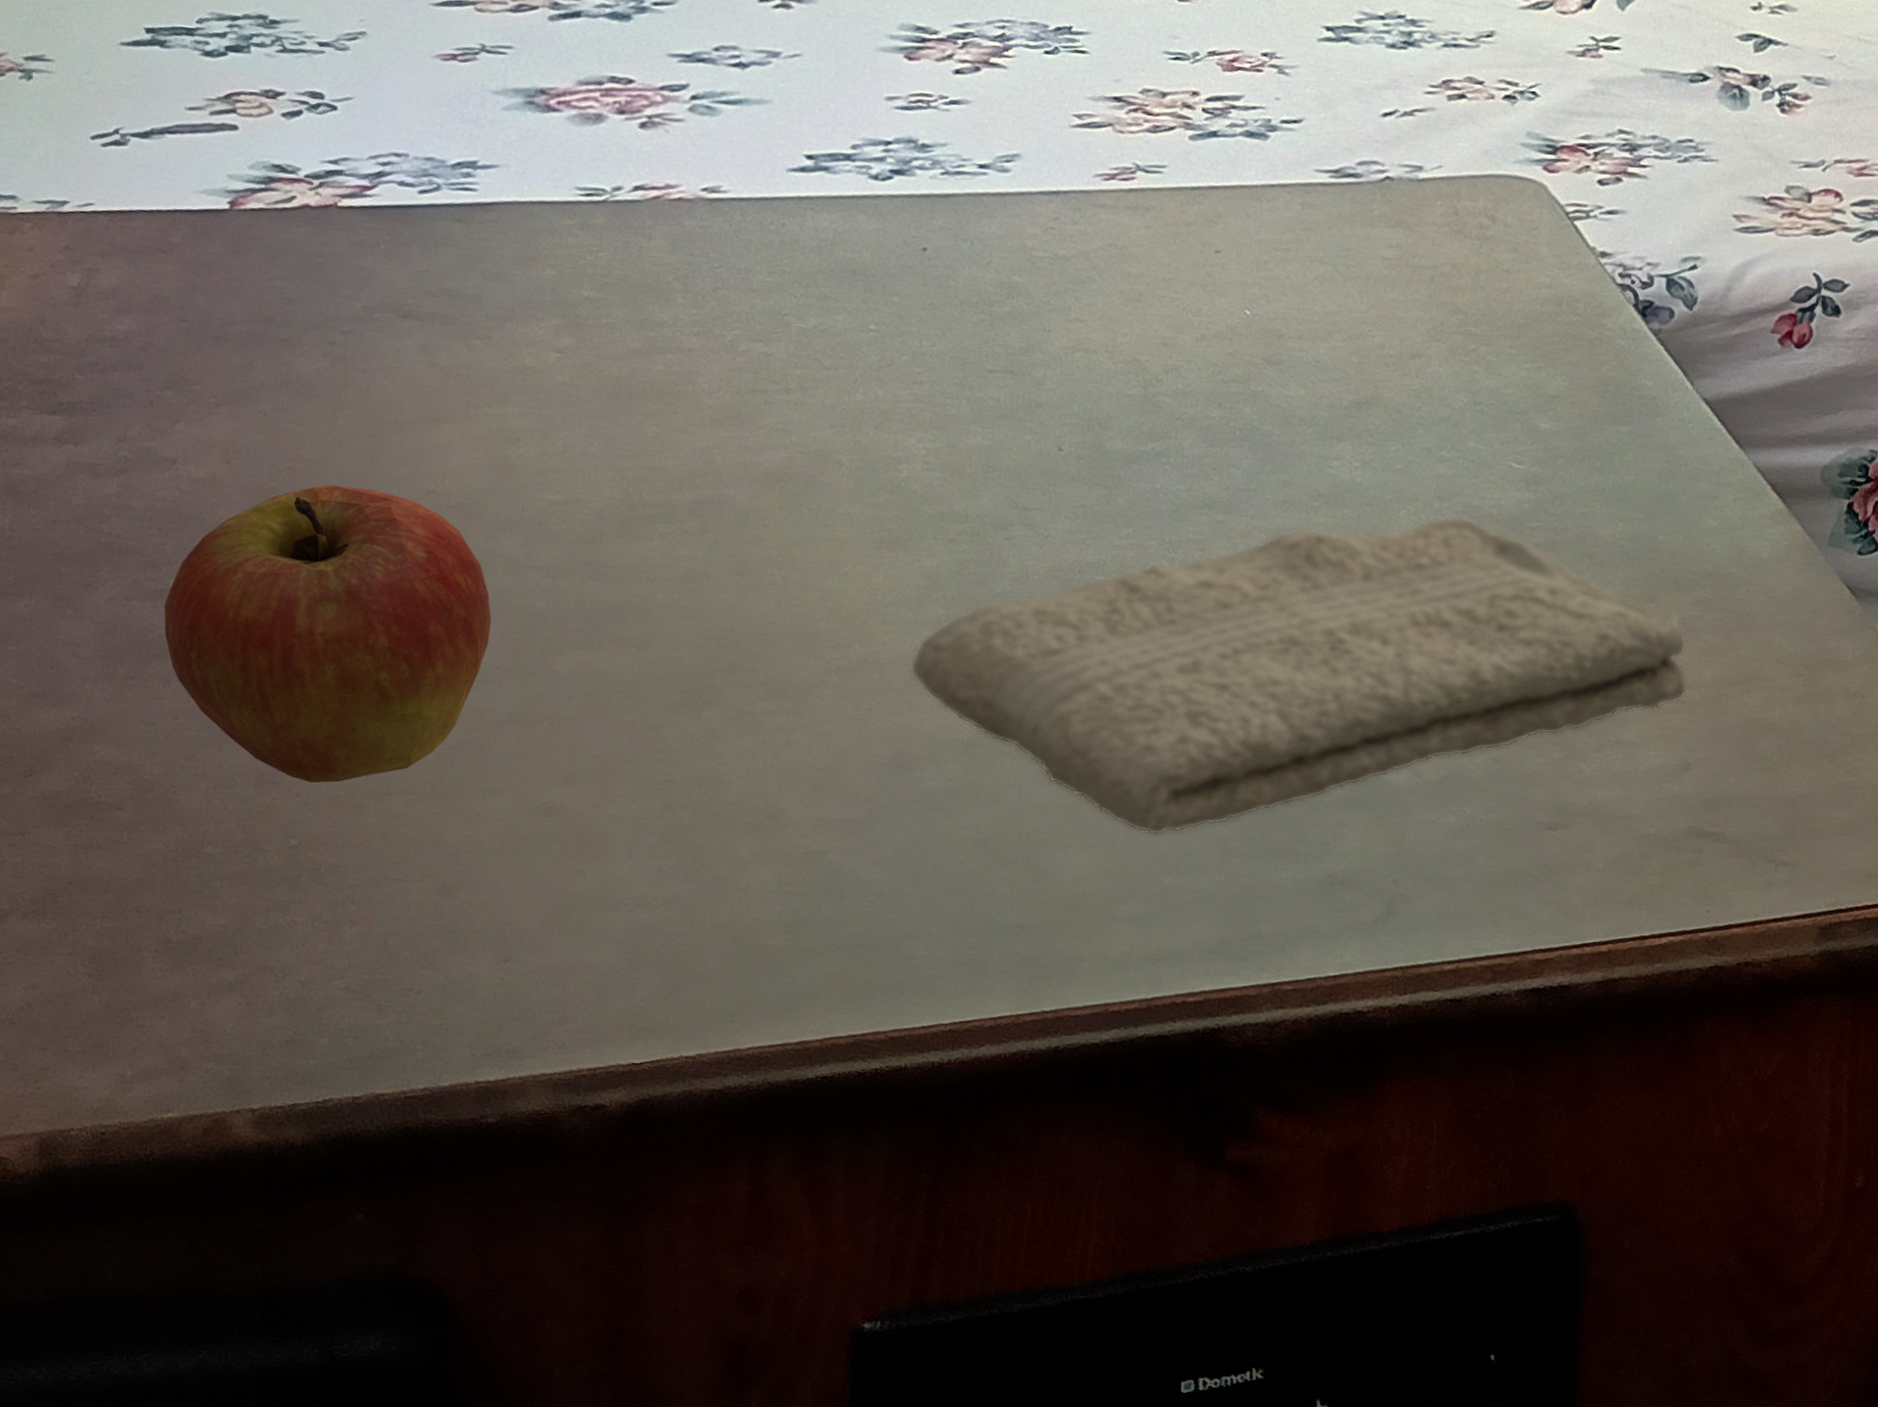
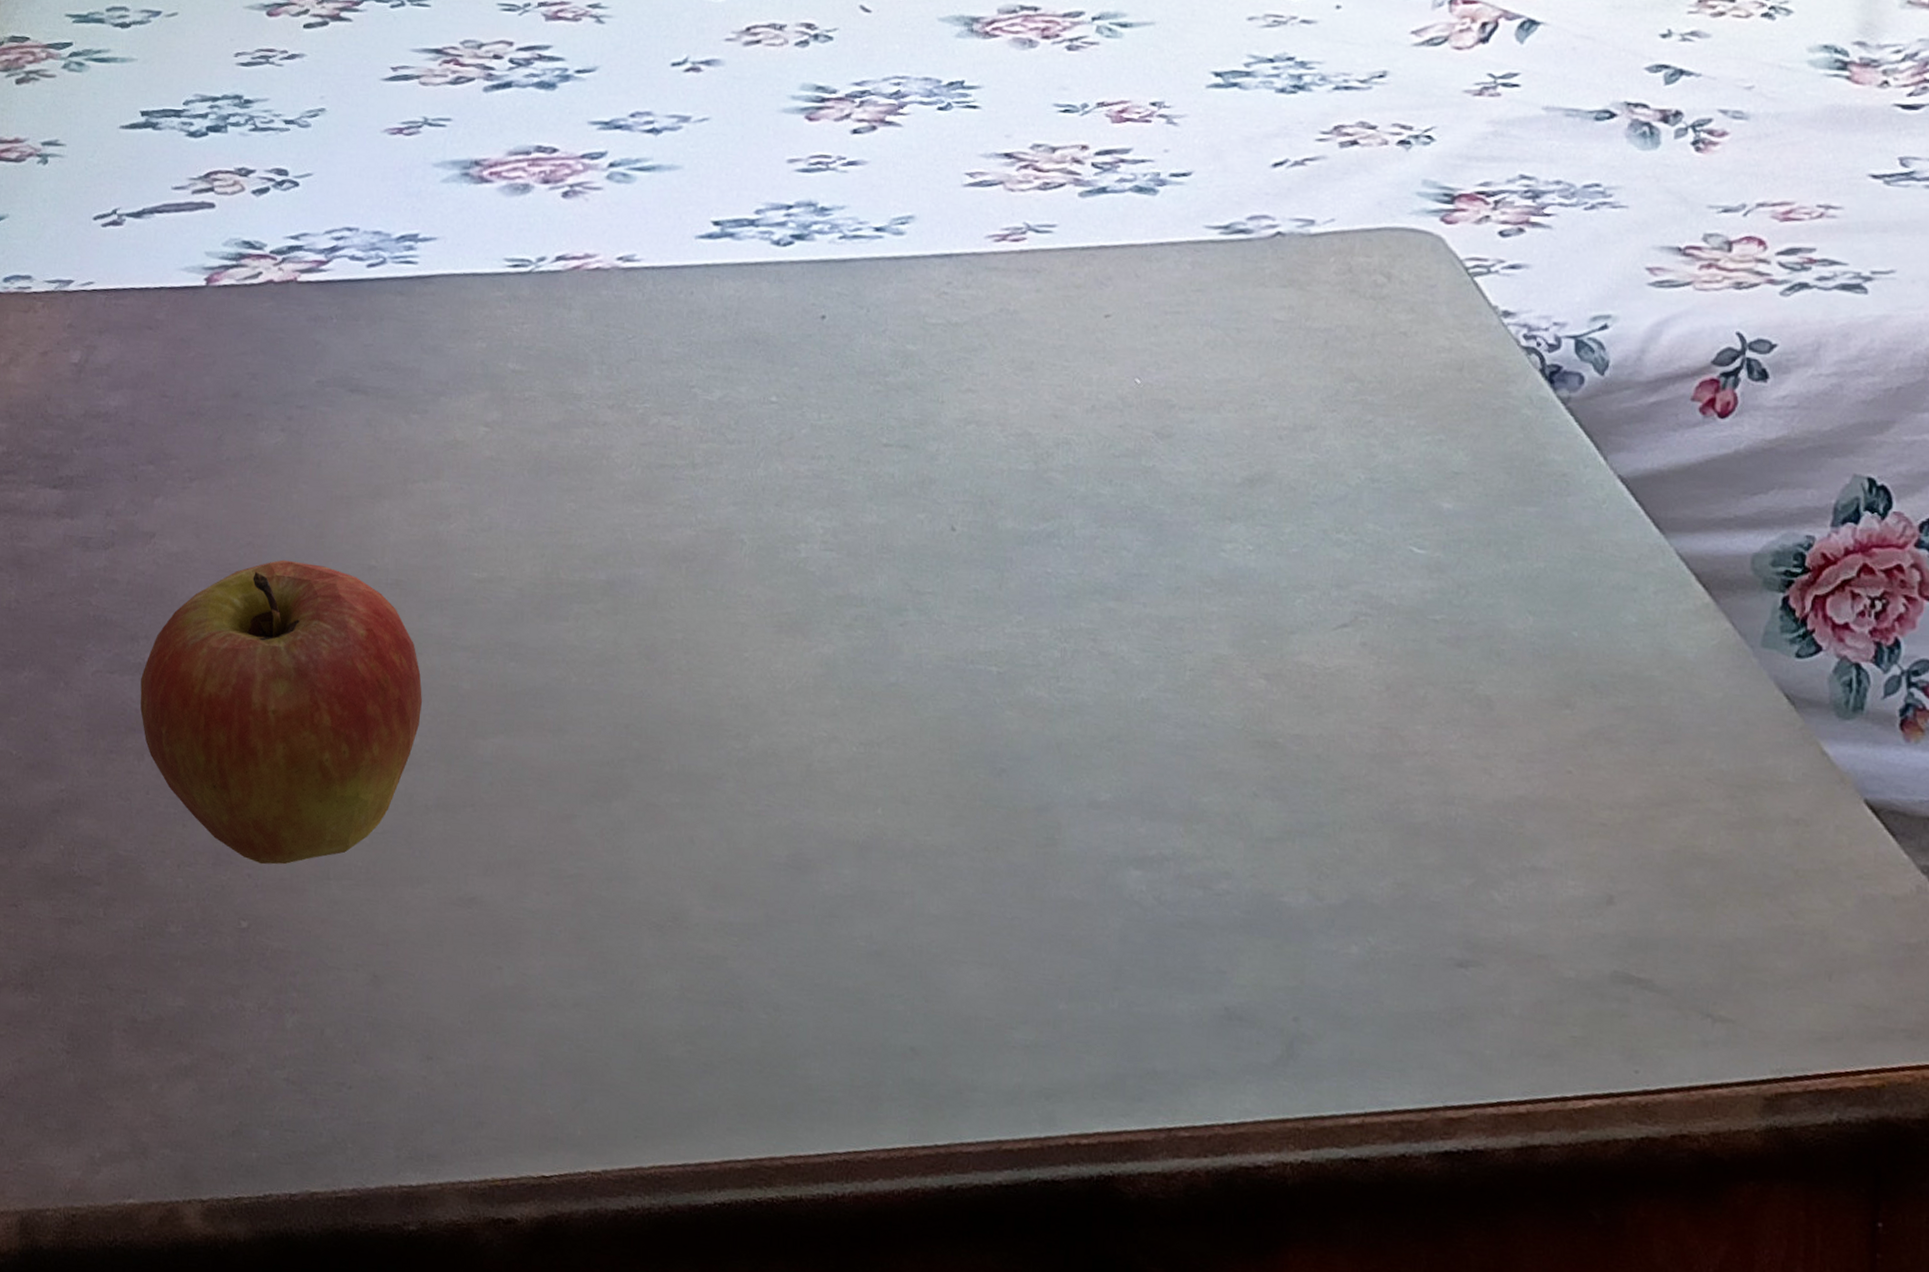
washcloth: present [910,516,1688,836] -> none [807,606,1608,956]

